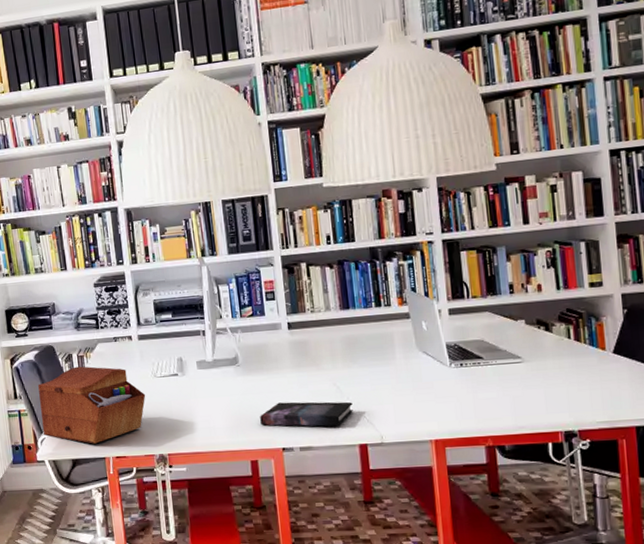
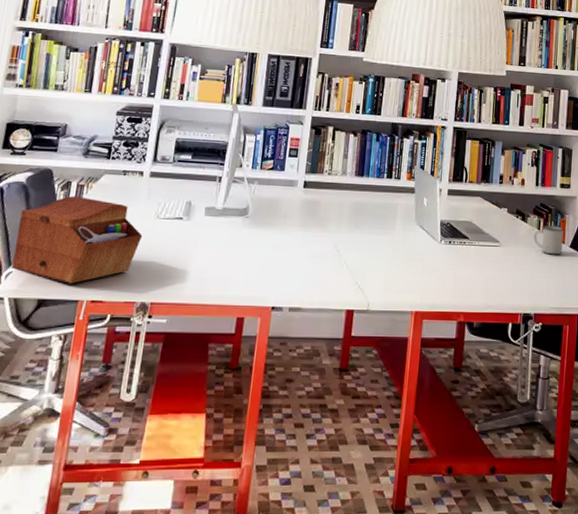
book: present [260,401,353,427] -> none [256,259,348,290]
mug: none [563,331,604,365] -> present [534,225,564,255]

